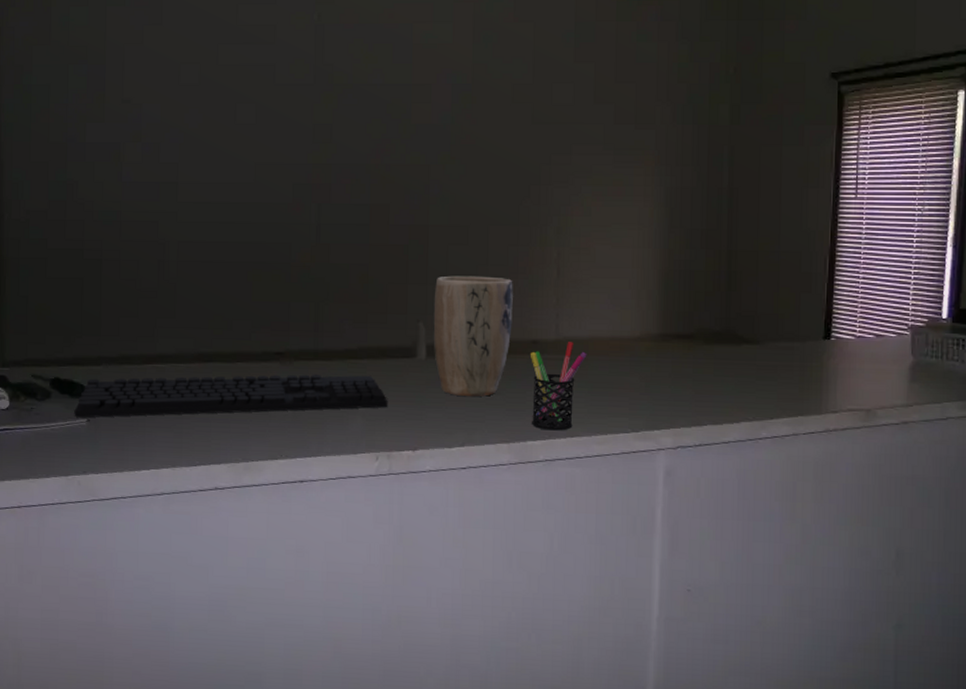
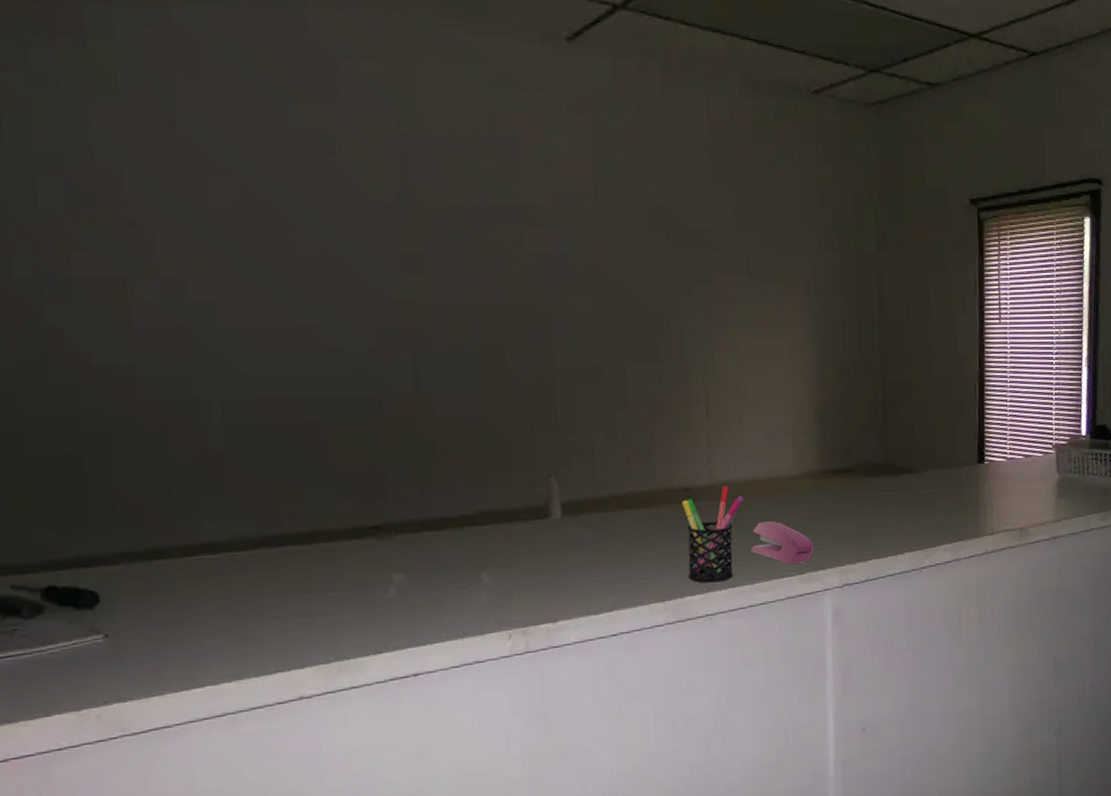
keyboard: present [74,374,388,418] -> none [82,542,520,635]
plant pot: present [433,275,513,397] -> none [566,421,660,556]
stapler: none [590,378,650,422] -> present [751,521,813,565]

